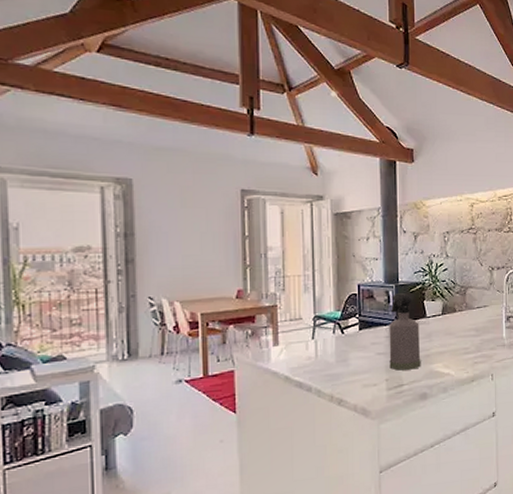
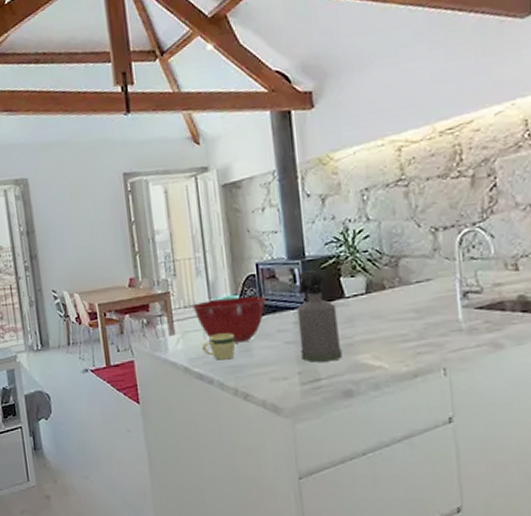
mixing bowl: none [298,312,364,354] -> present [192,296,266,343]
mug: none [303,345,335,370] -> present [201,333,236,360]

